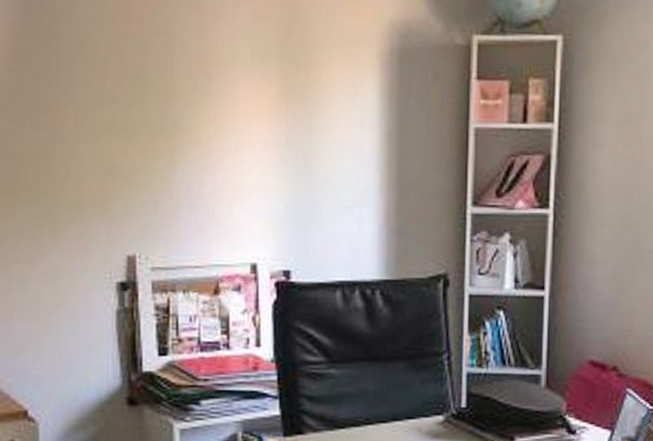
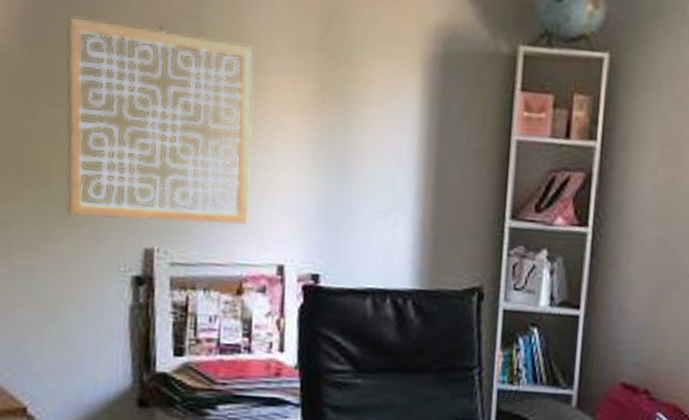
wall art: none [48,42,223,230] -> present [66,16,254,226]

